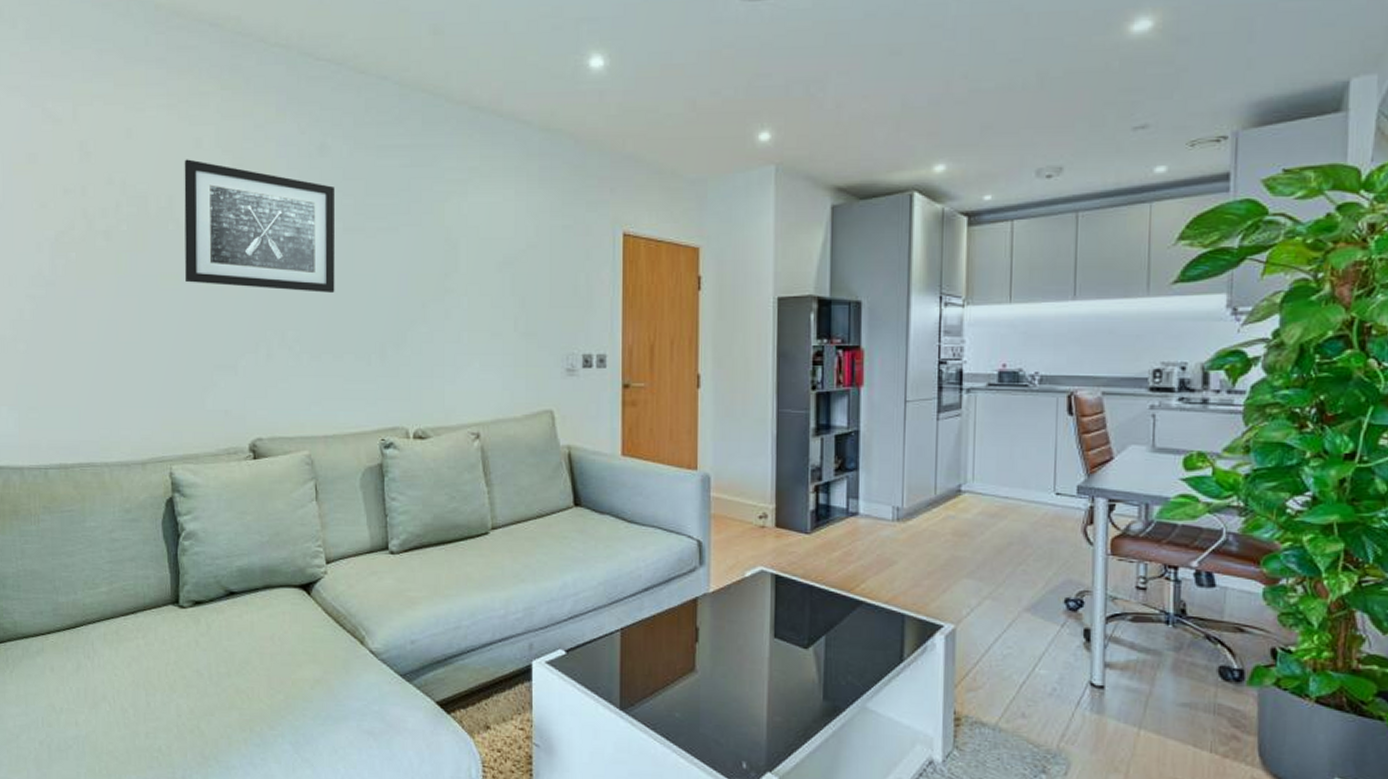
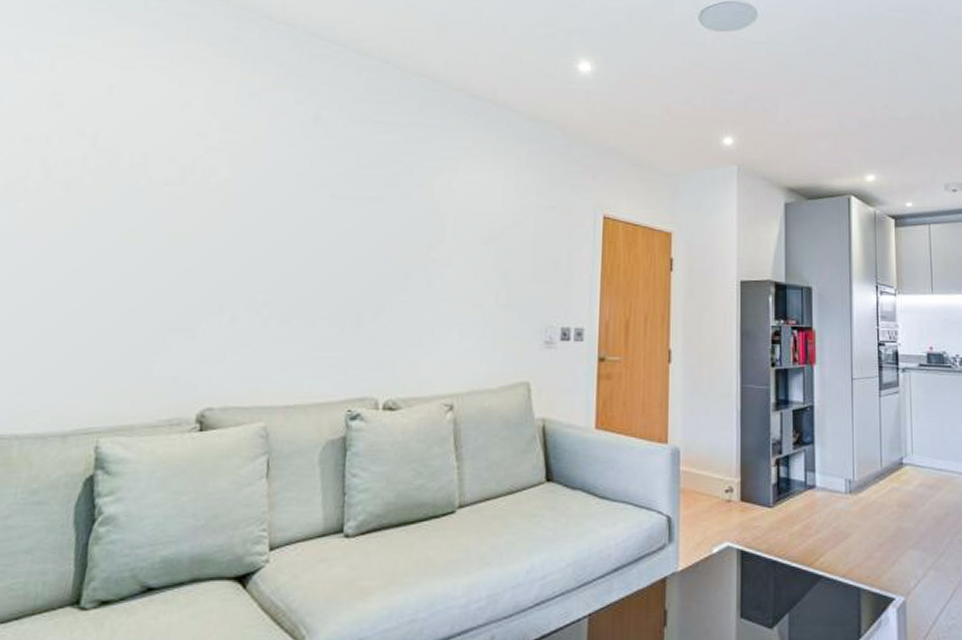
wall art: present [184,159,335,293] -> none [150,118,325,257]

